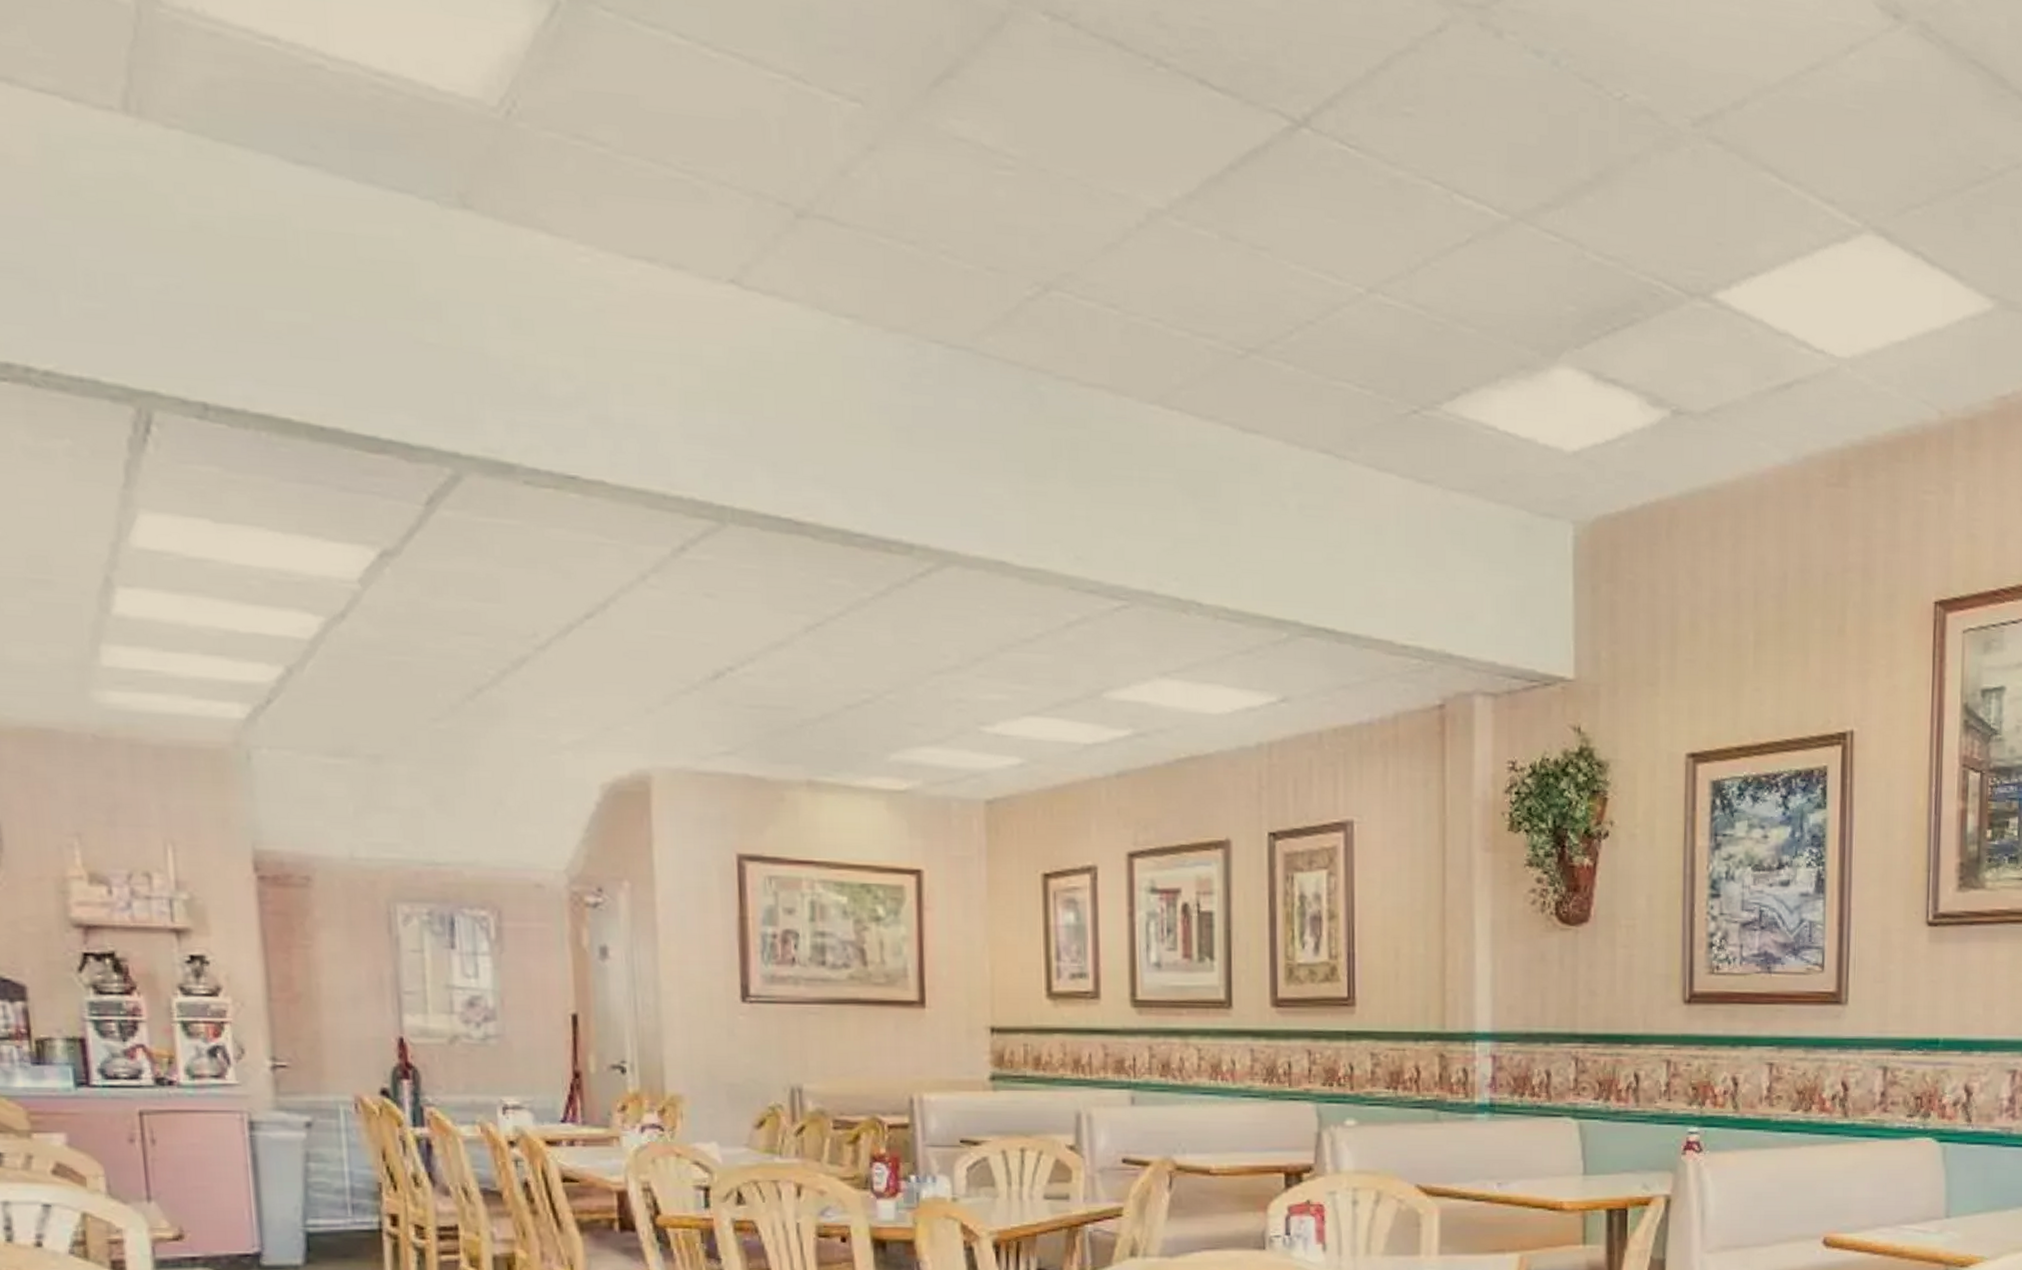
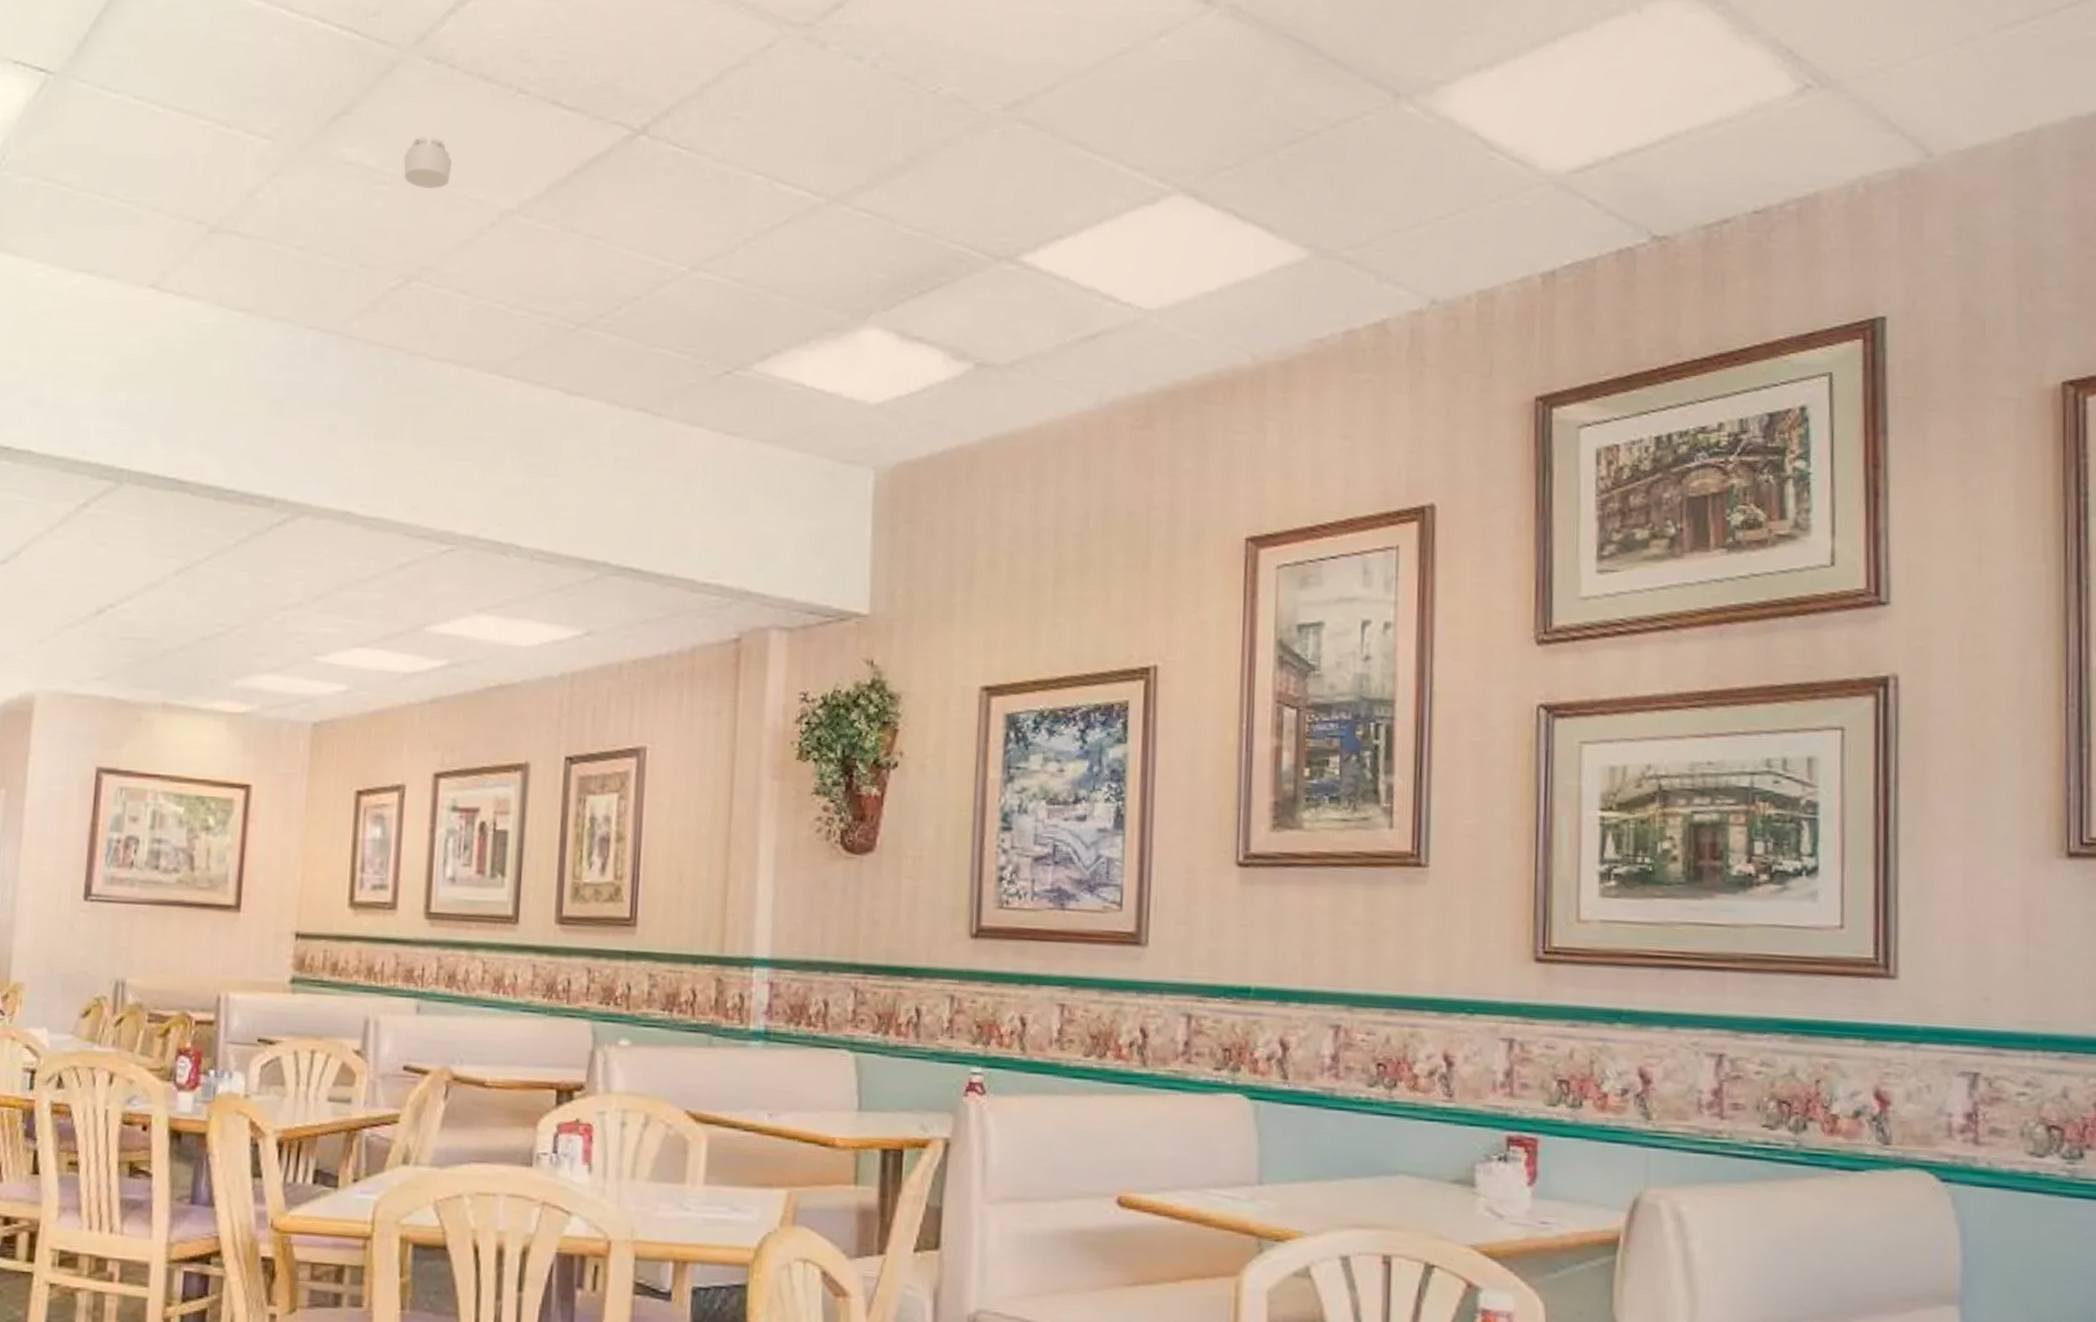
smoke detector: none [1027,112,1086,179] -> present [403,137,453,190]

